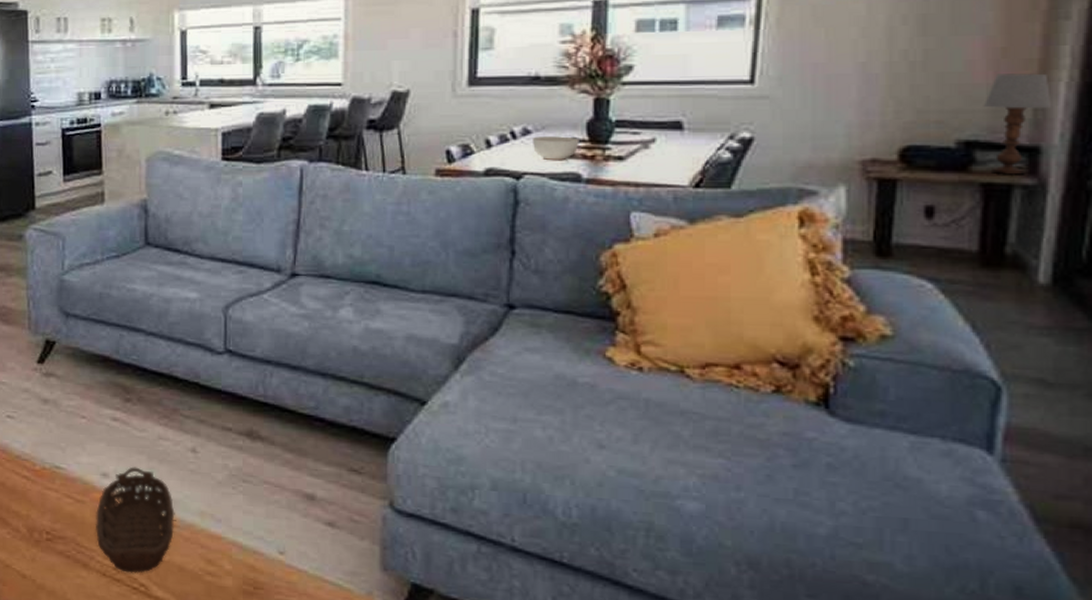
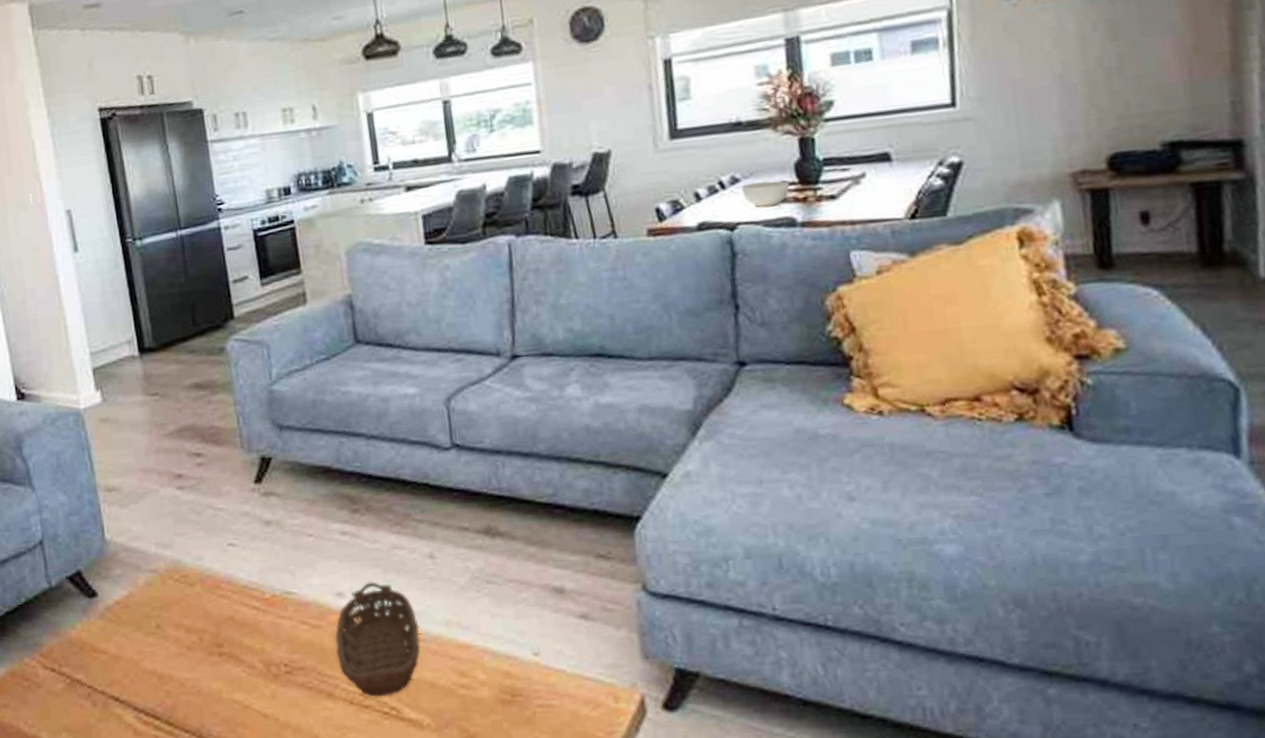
table lamp: present [983,73,1052,175] -> none [1182,66,1249,172]

